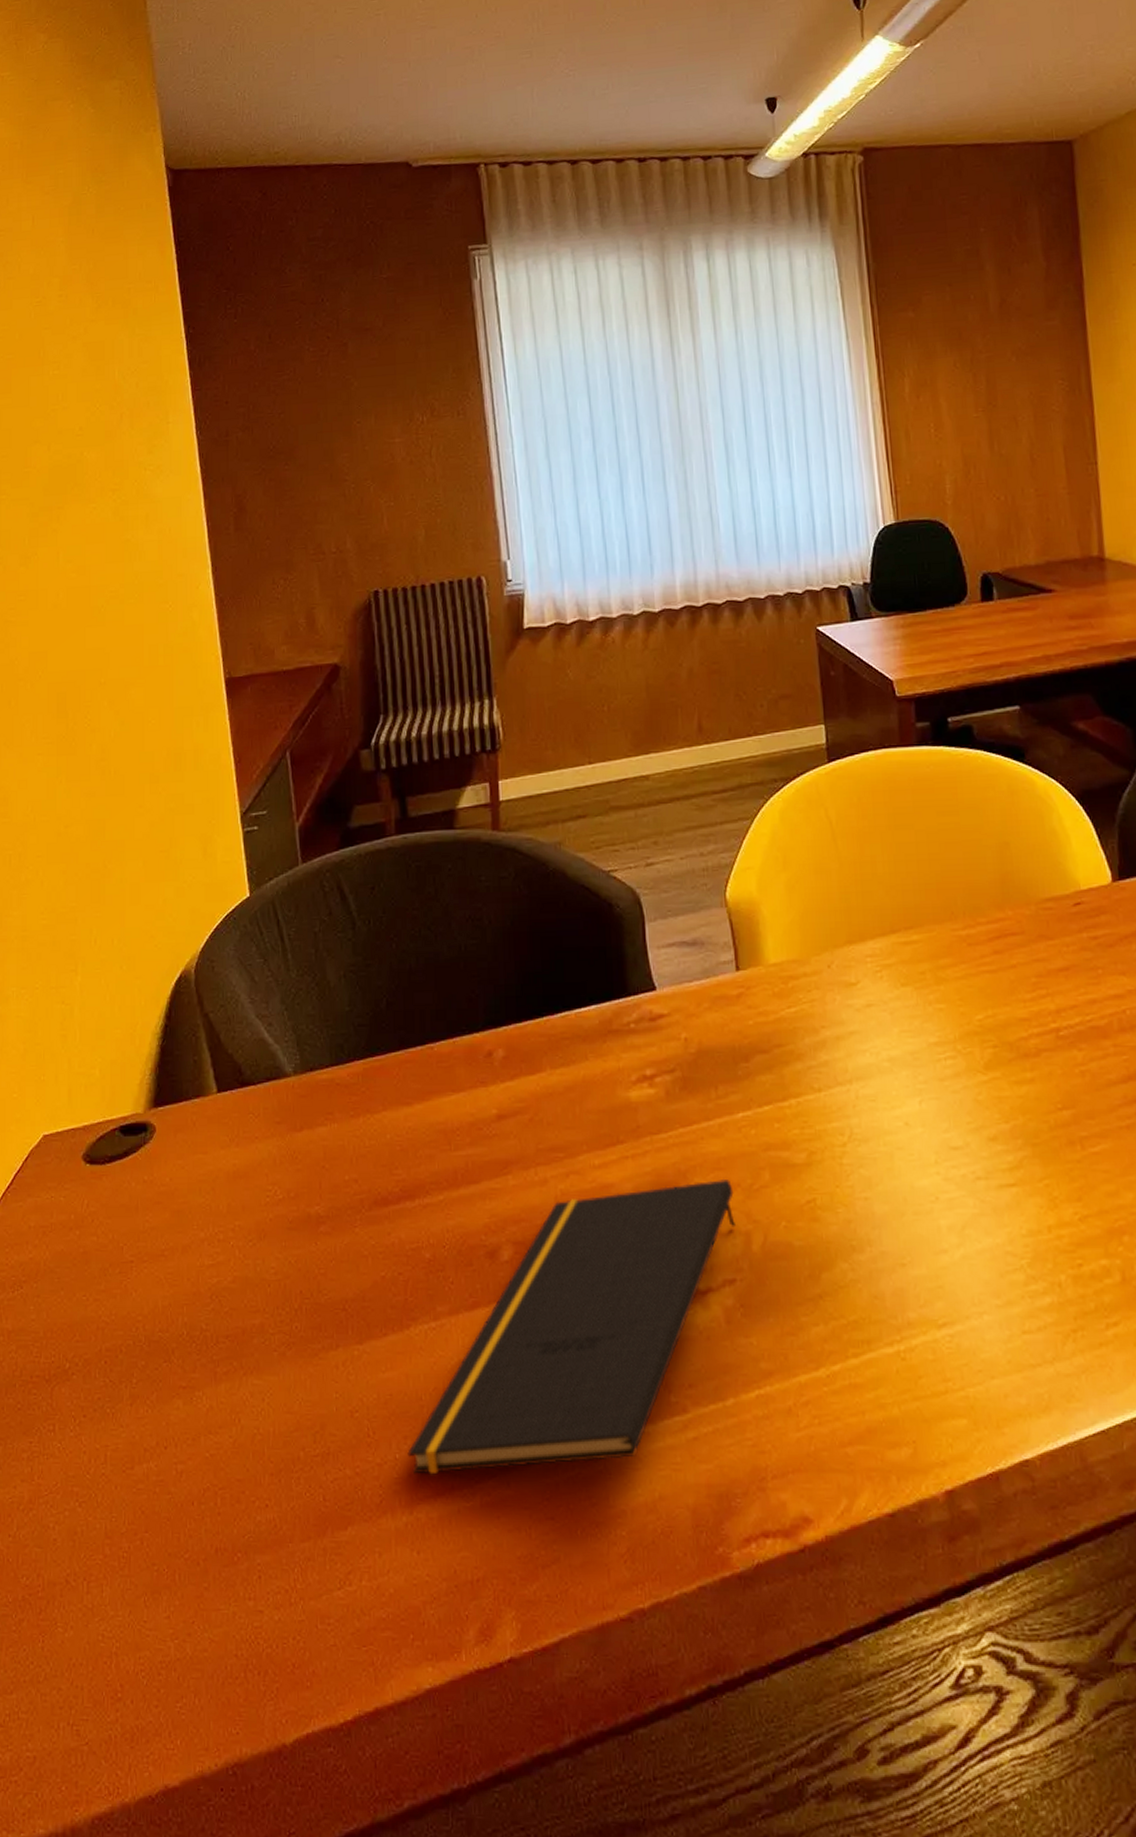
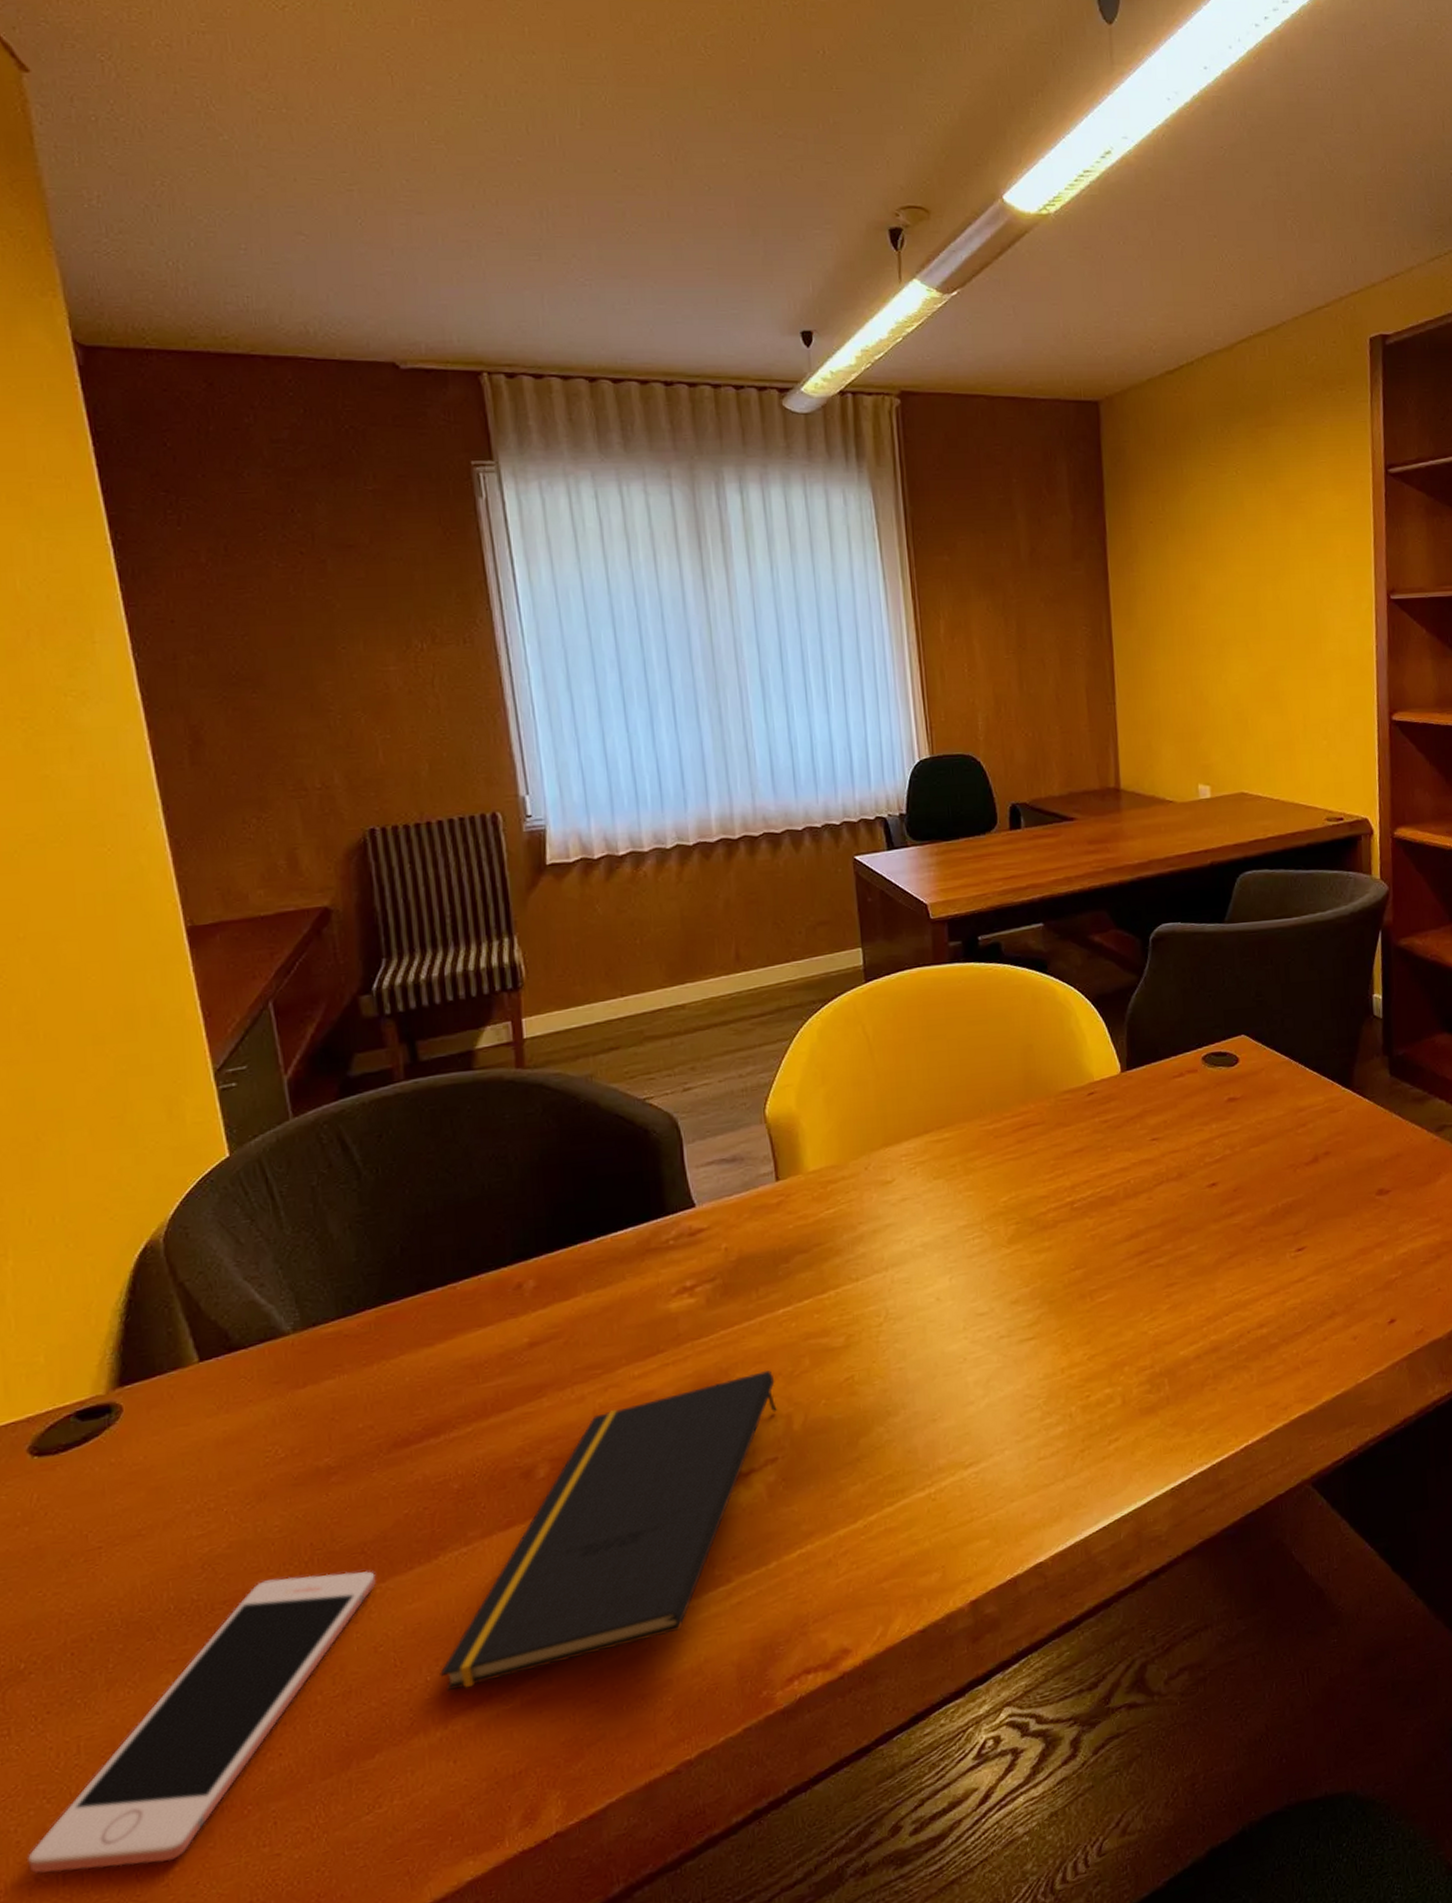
cell phone: none [61,1322,354,1593] -> present [28,1571,376,1874]

